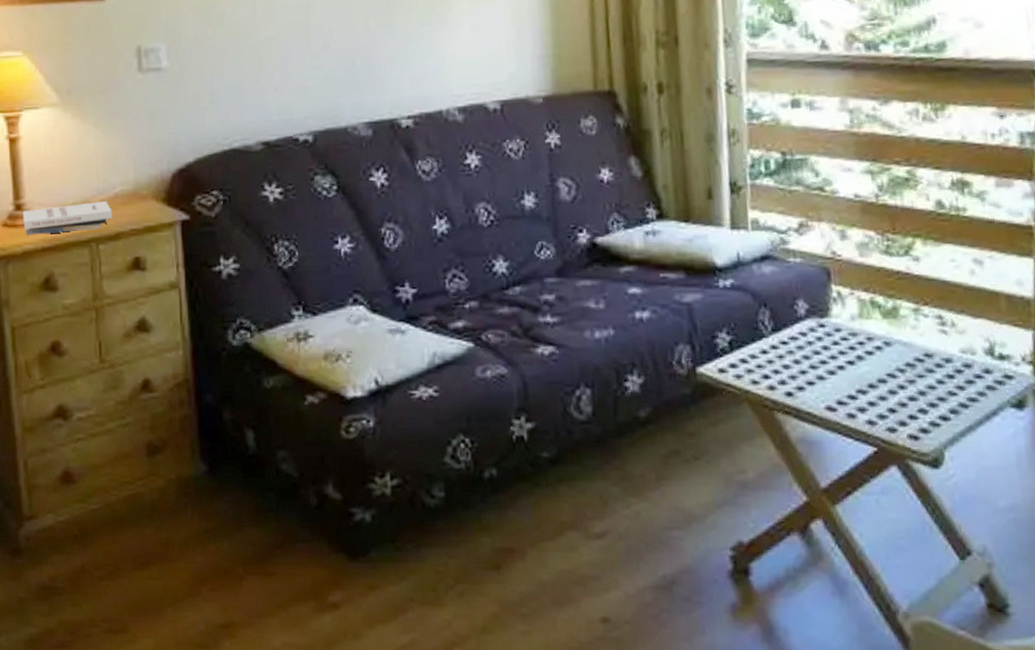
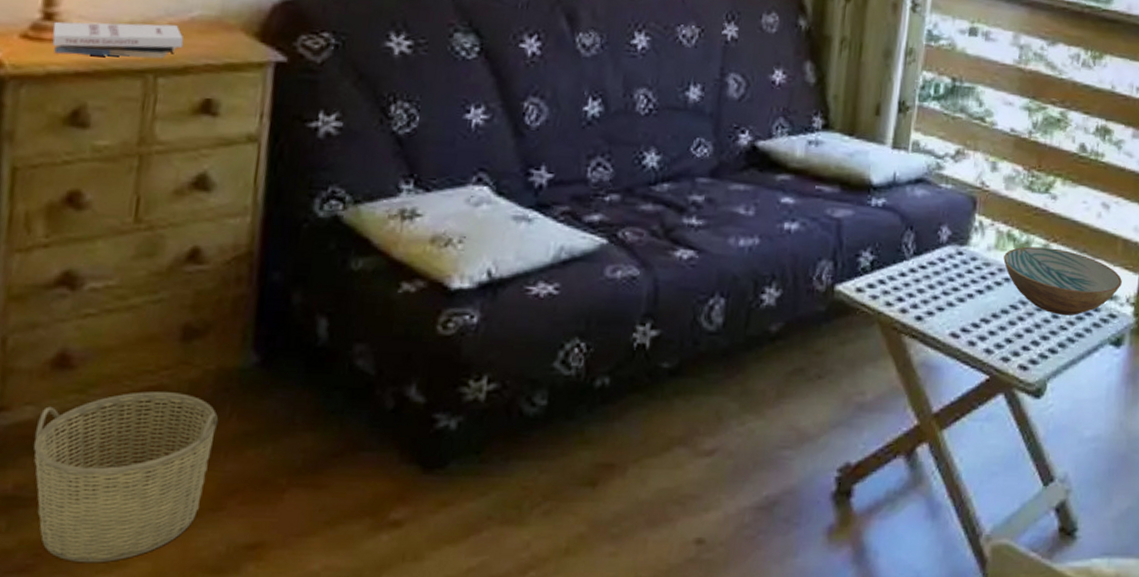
basket: none [56,499,185,640] -> present [33,391,219,563]
bowl: none [870,311,1013,380] -> present [1003,246,1122,315]

